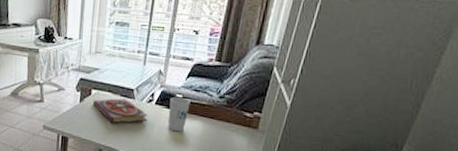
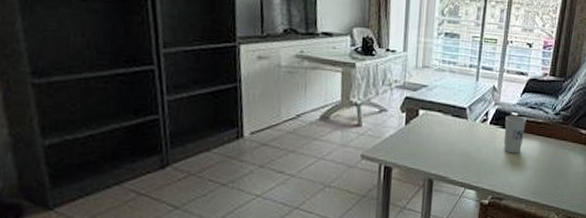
book: present [92,98,148,123] -> none [420,119,482,148]

